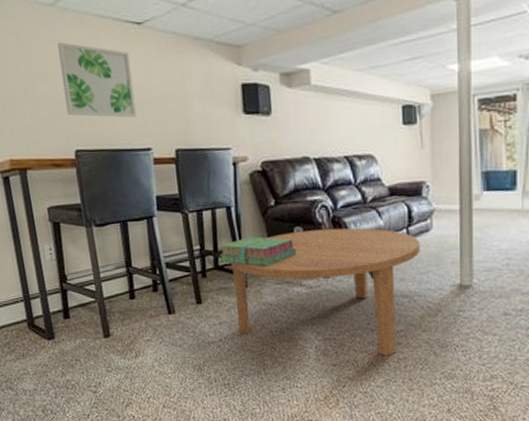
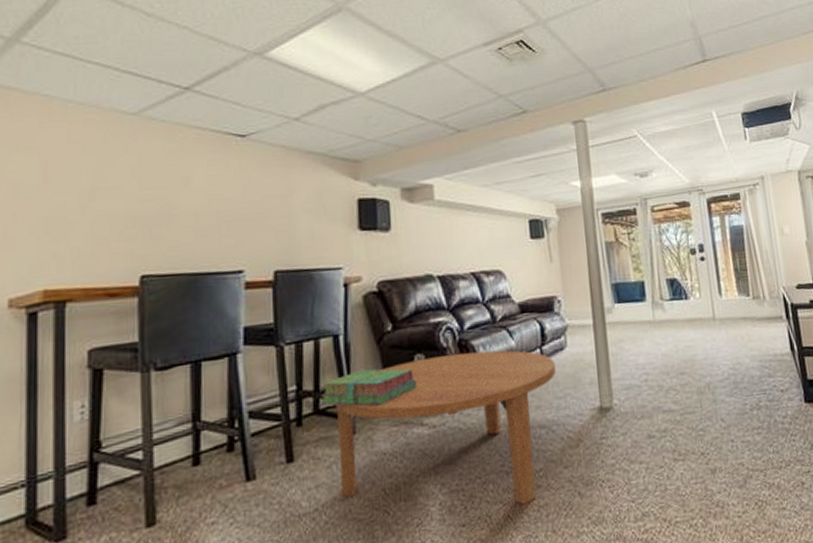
wall art: present [57,42,137,118] -> none [136,153,228,236]

